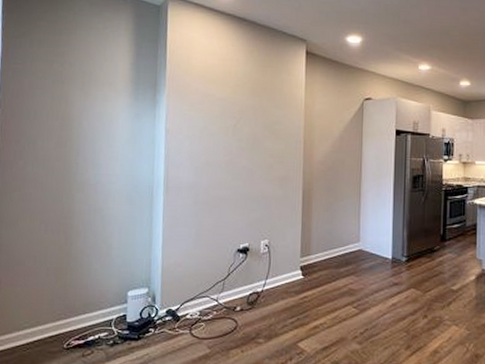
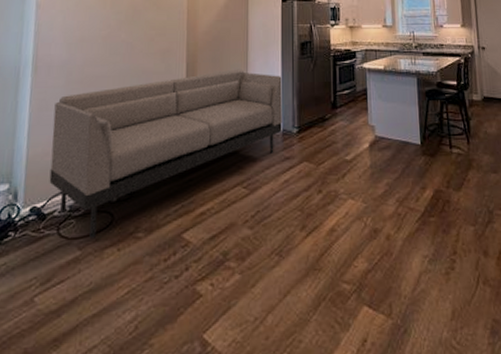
sofa: none [181,198,393,341] -> present [49,69,282,240]

